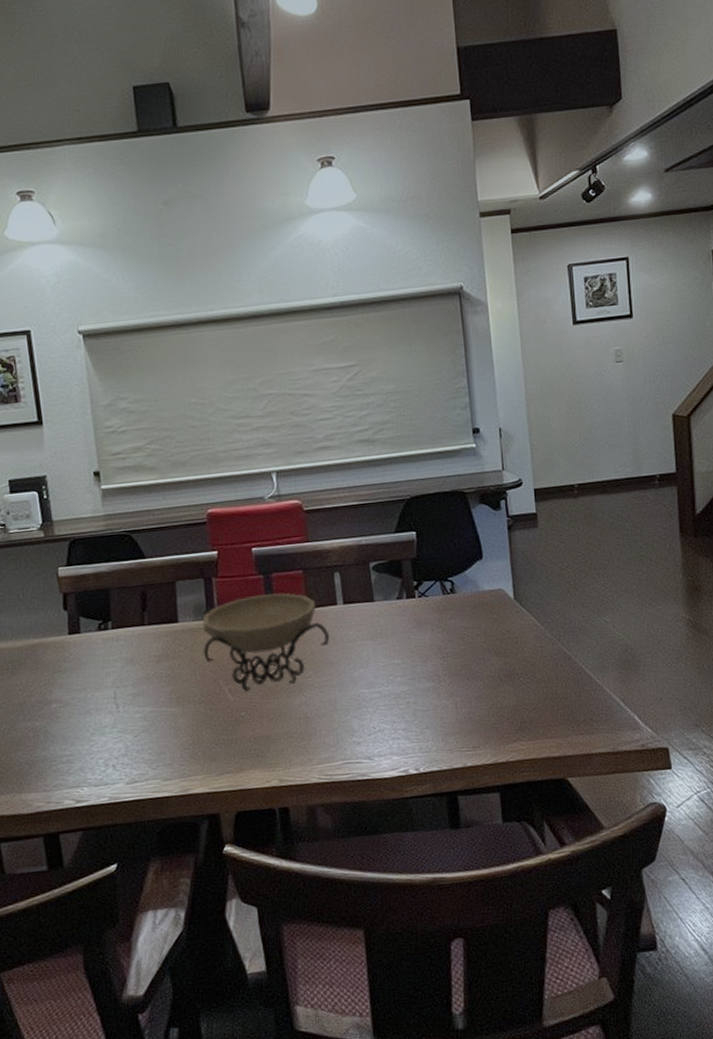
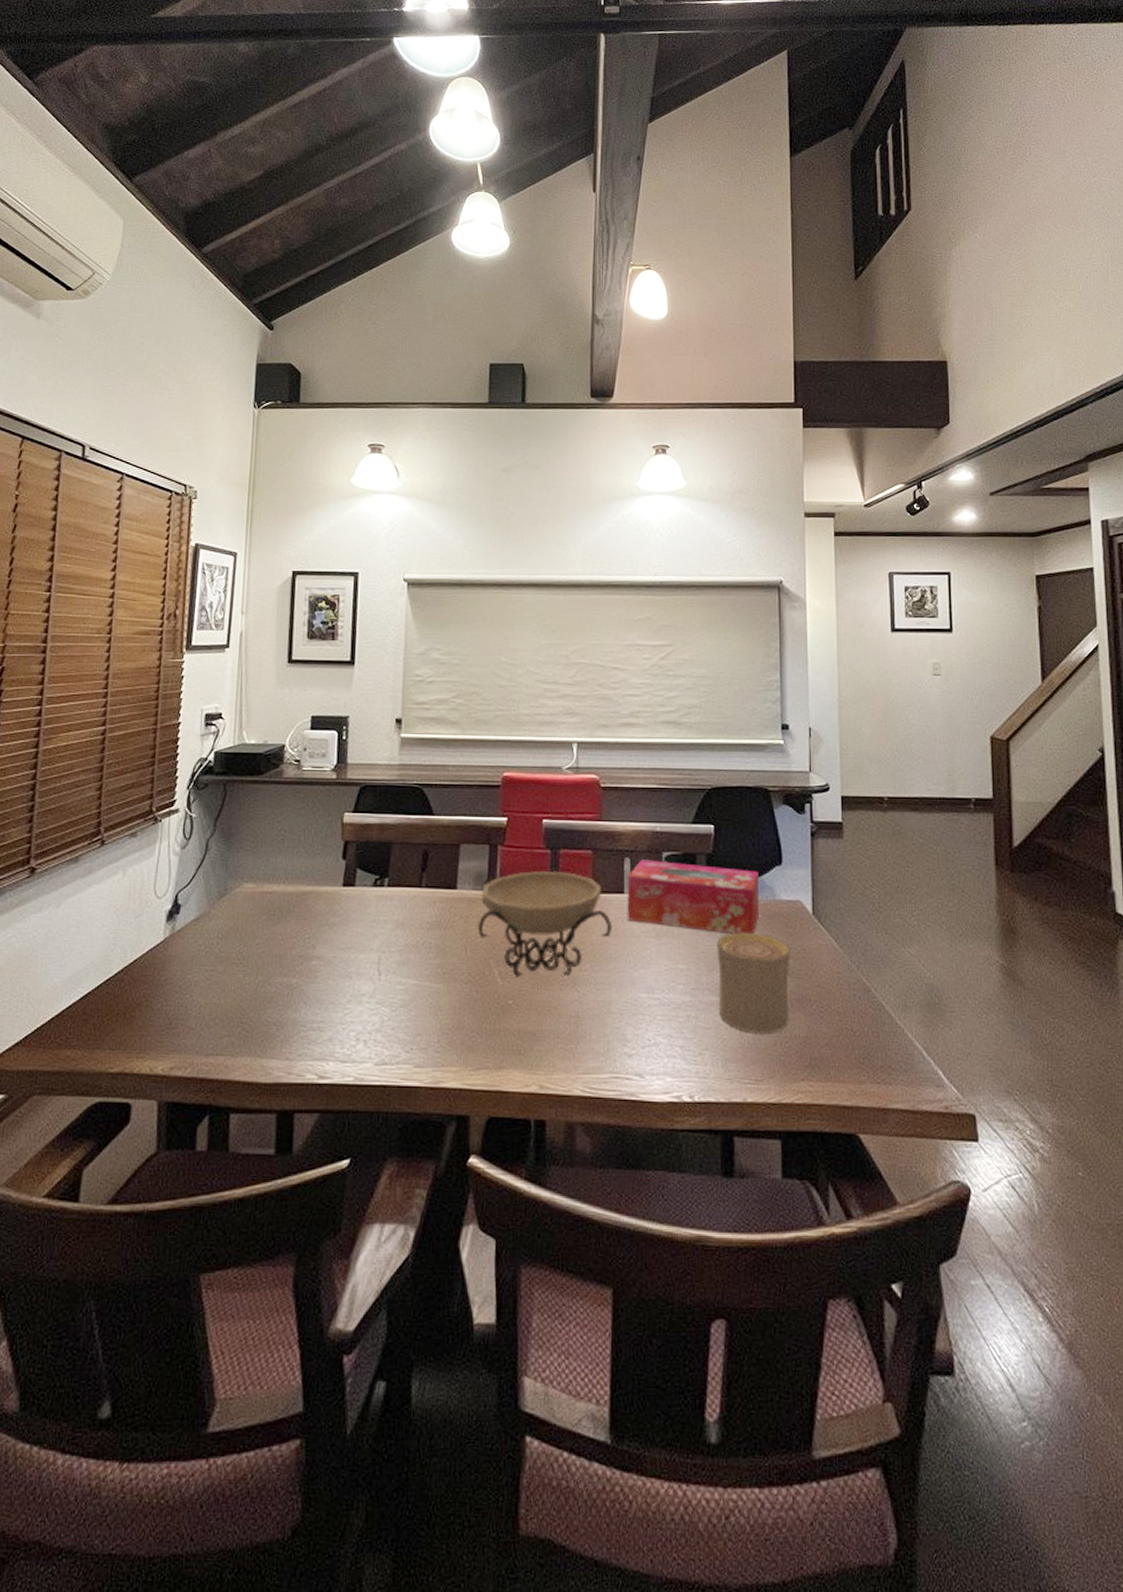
tissue box: none [338,567,465,629] -> present [627,859,758,934]
cup: none [428,622,499,709] -> present [717,932,791,1033]

